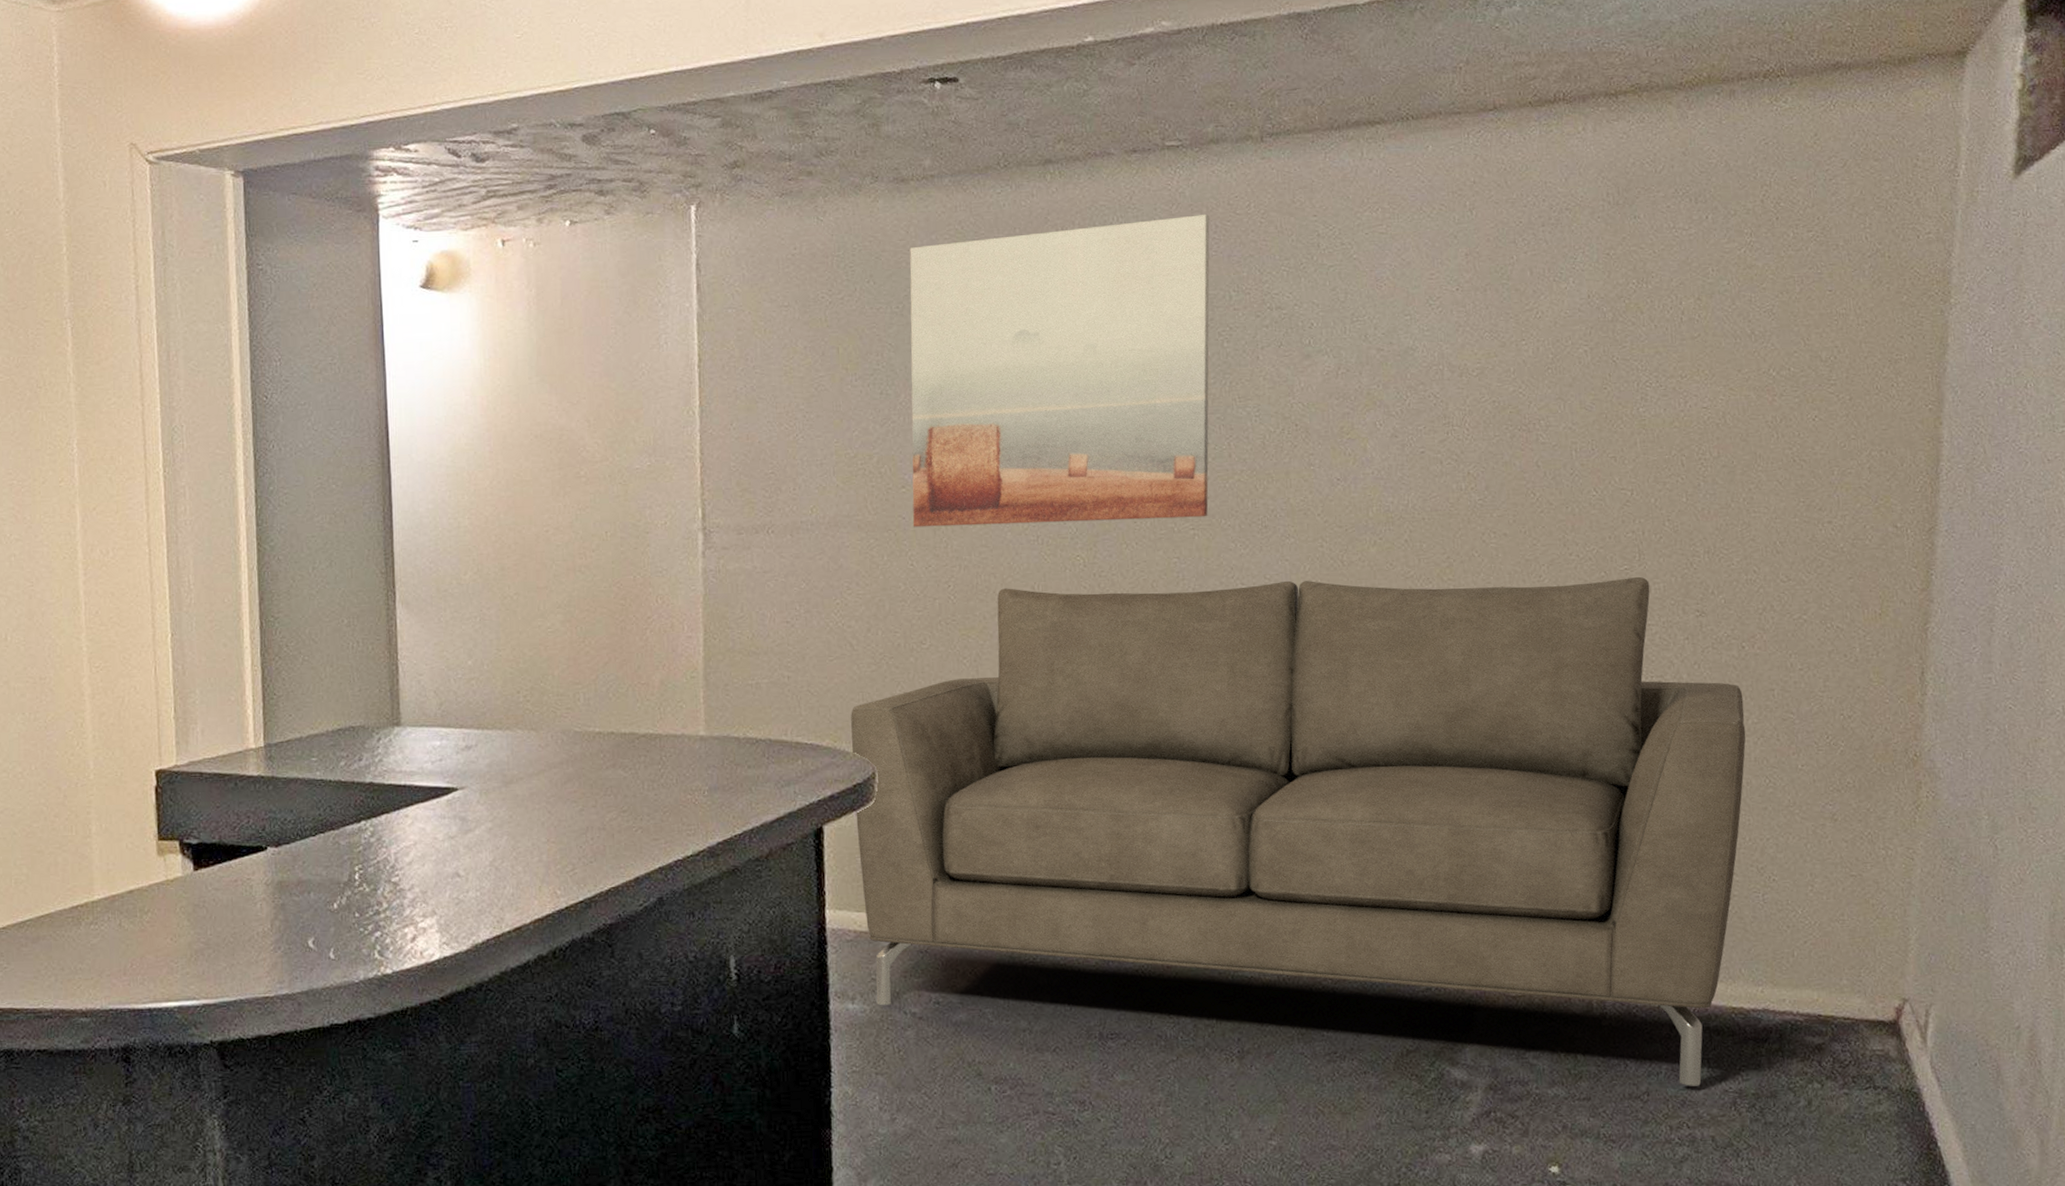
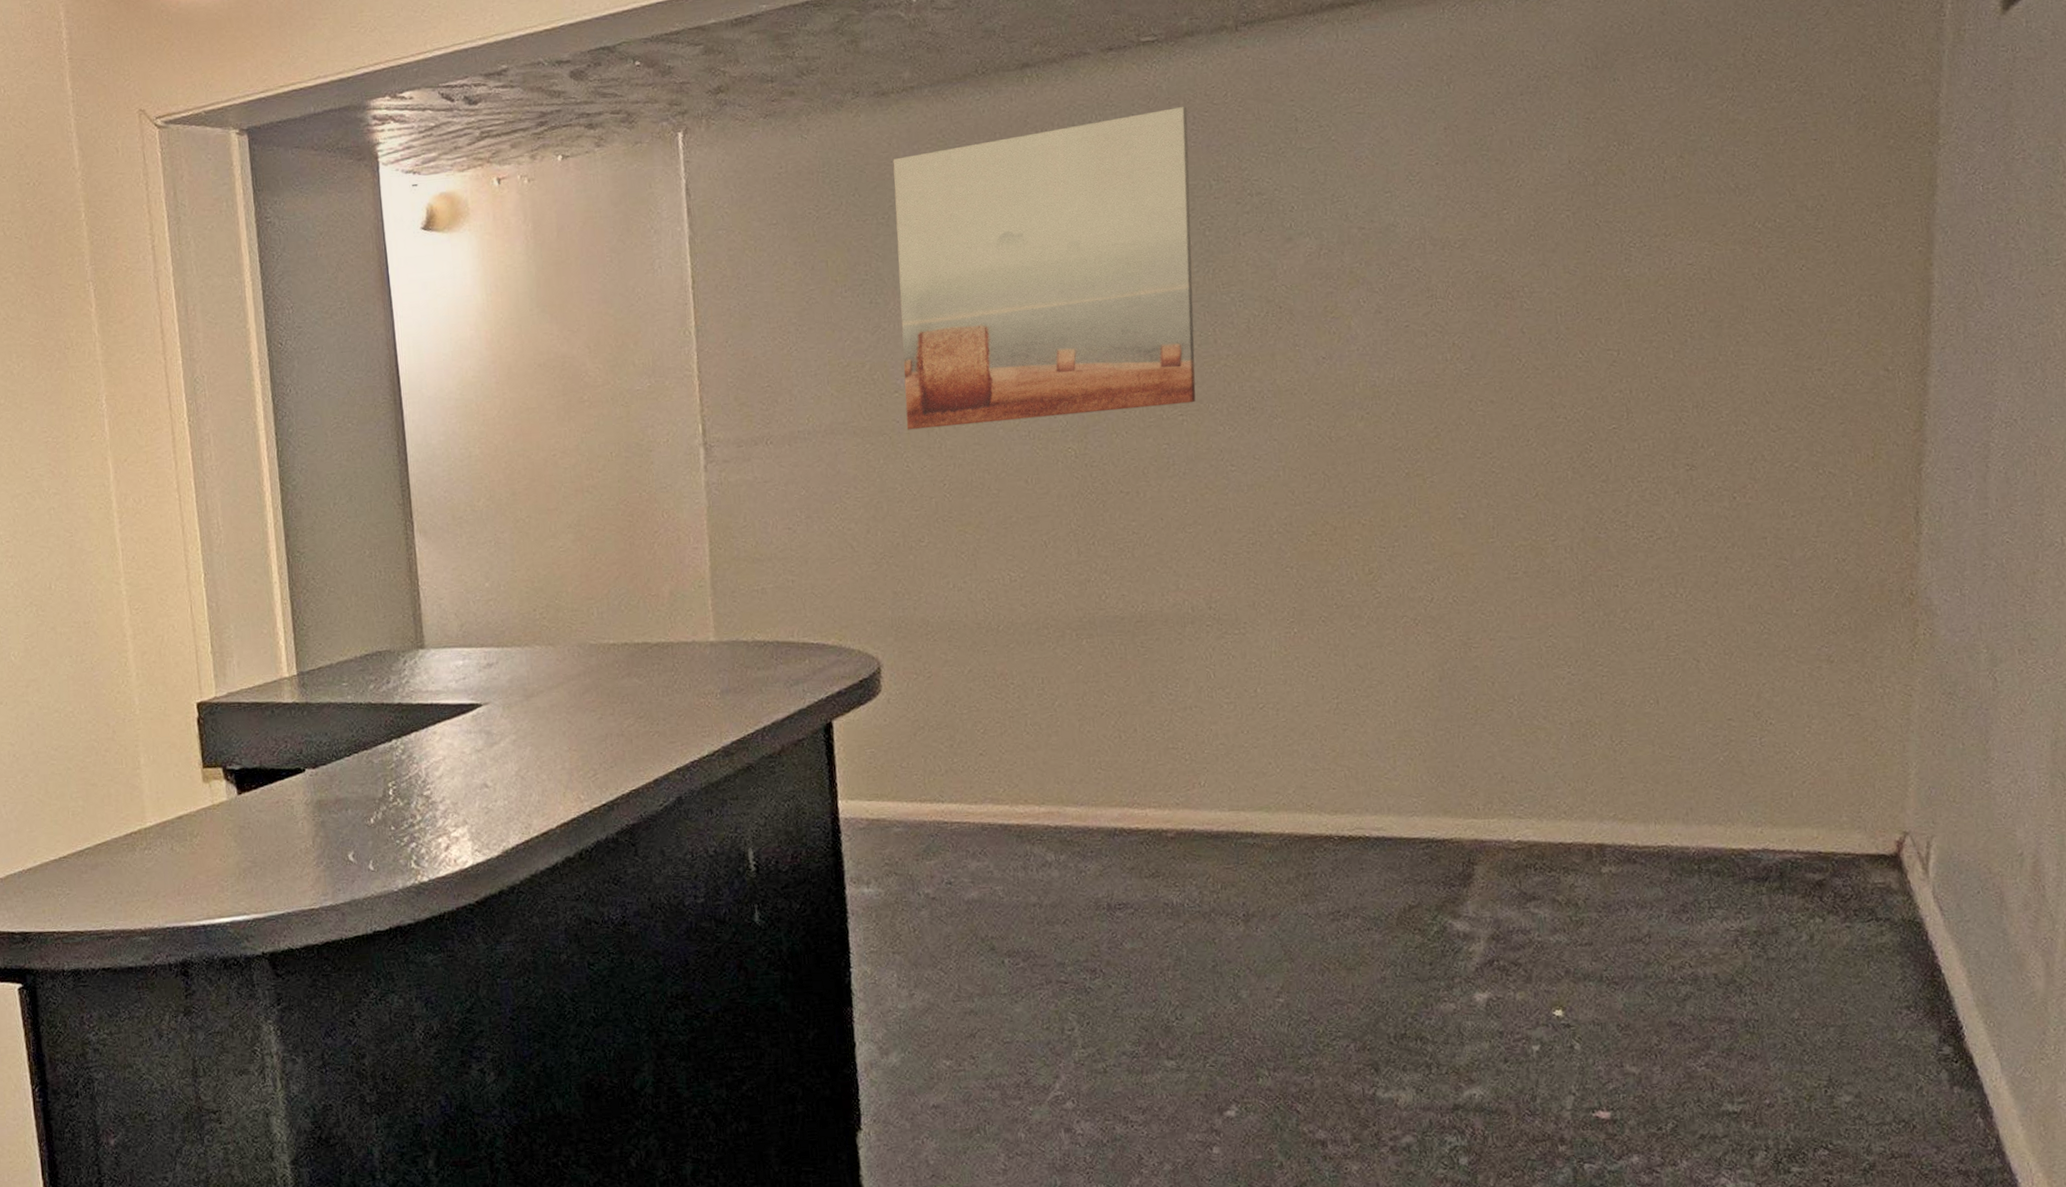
sofa: present [851,576,1746,1086] -> none [854,434,1740,927]

